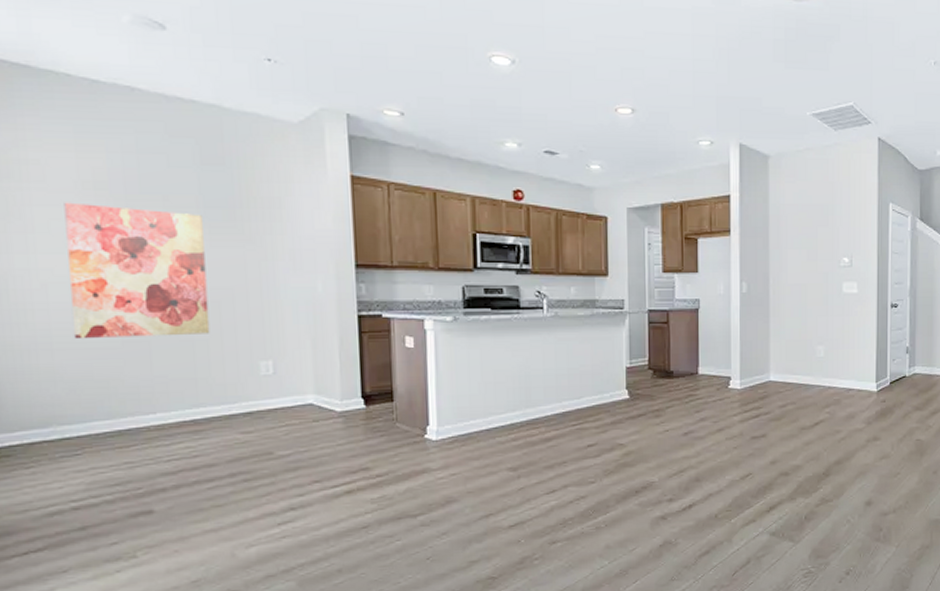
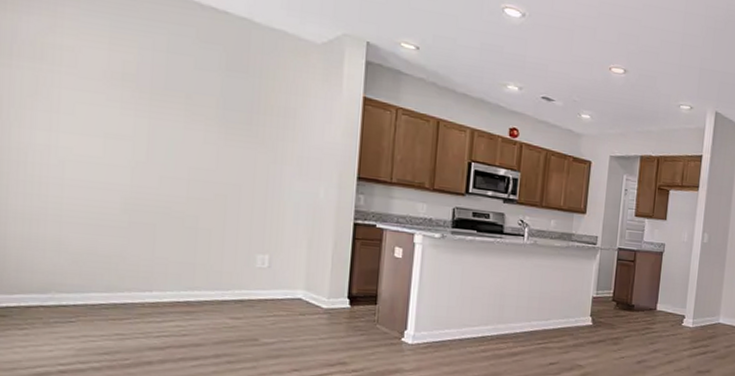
wall art: present [64,202,210,340] -> none [83,88,221,224]

